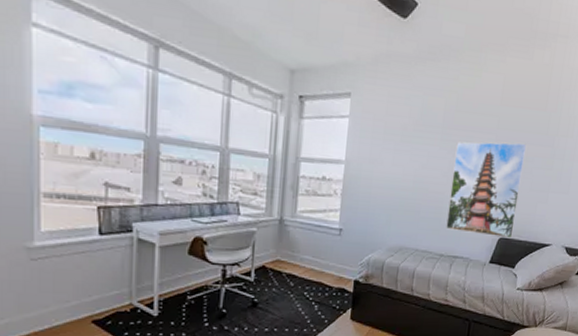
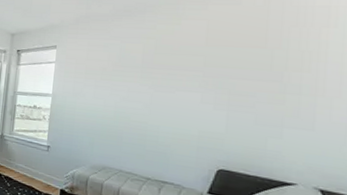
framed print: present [446,142,526,239] -> none [151,78,243,172]

